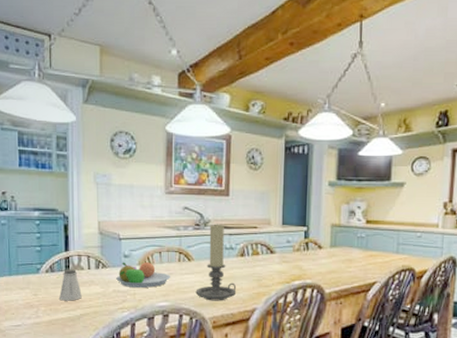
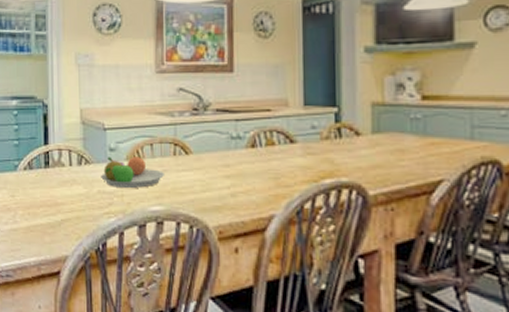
saltshaker: present [59,269,82,301] -> none [38,166,63,204]
candle holder: present [195,224,237,301] -> none [195,107,248,206]

